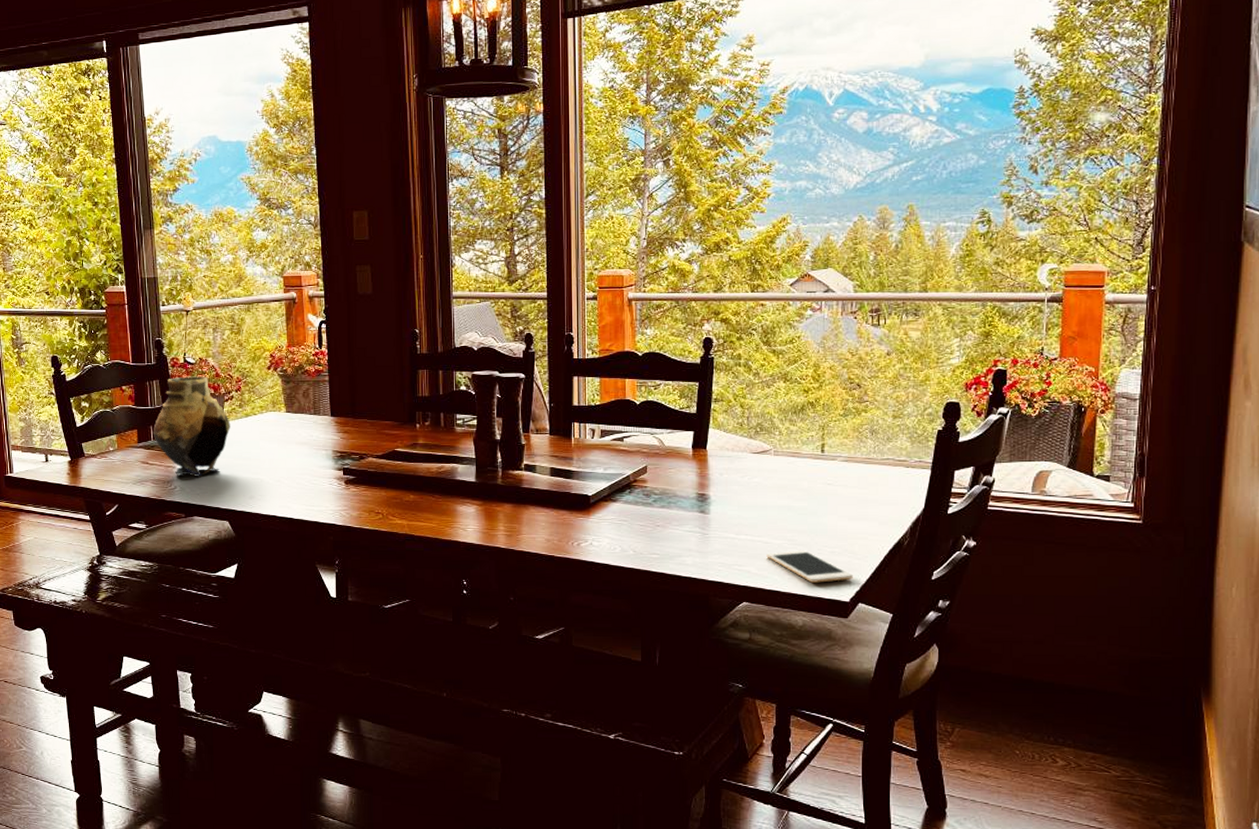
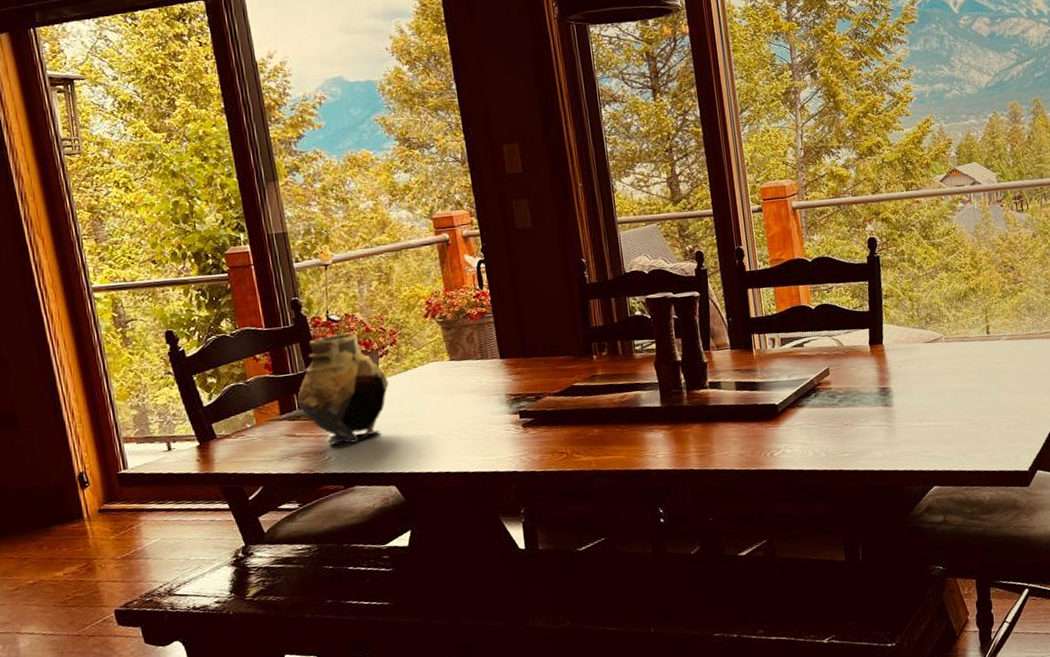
cell phone: present [766,550,853,583] -> none [949,428,1029,458]

